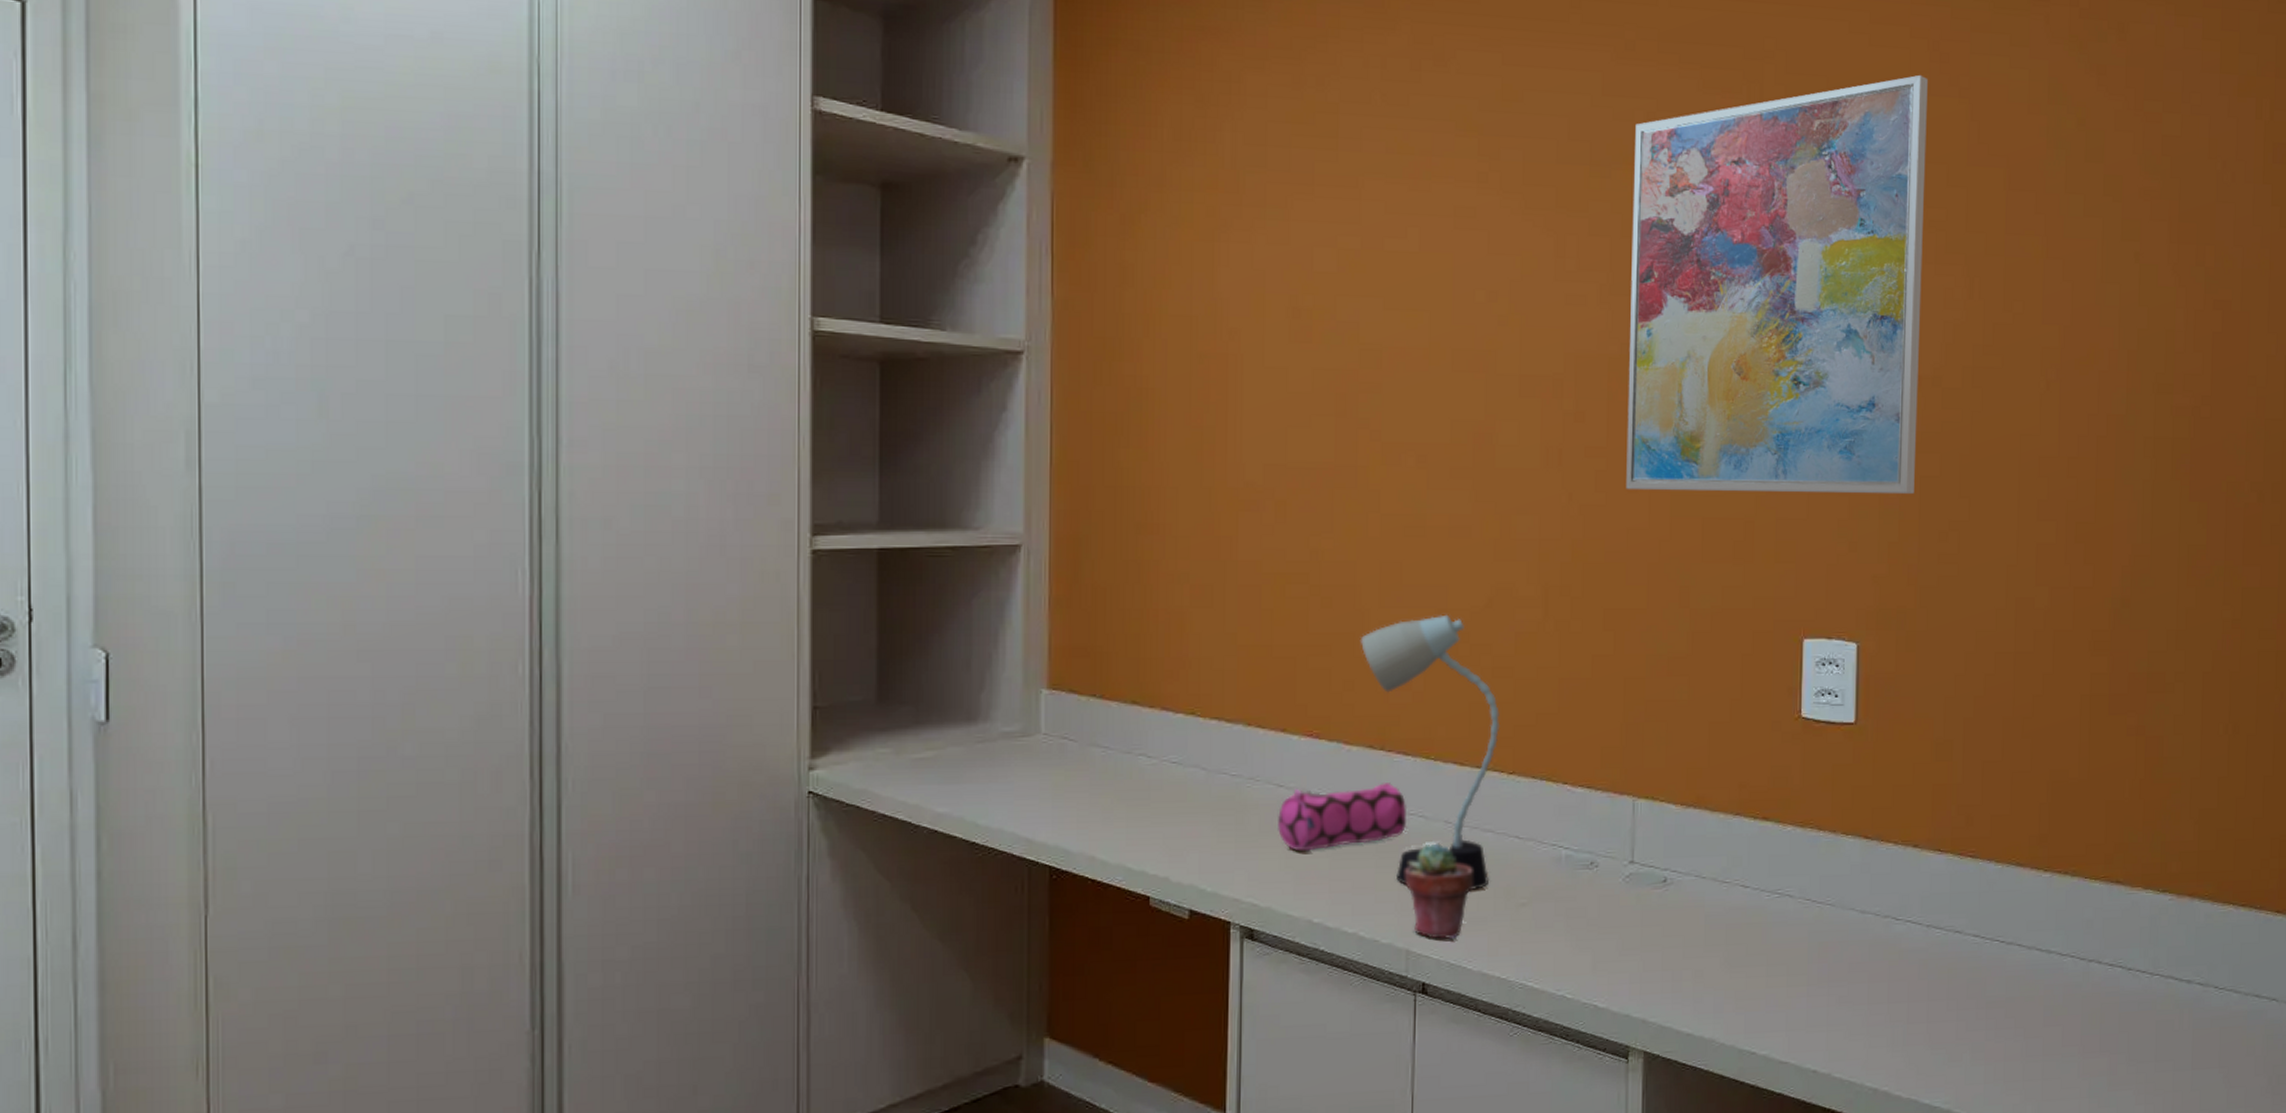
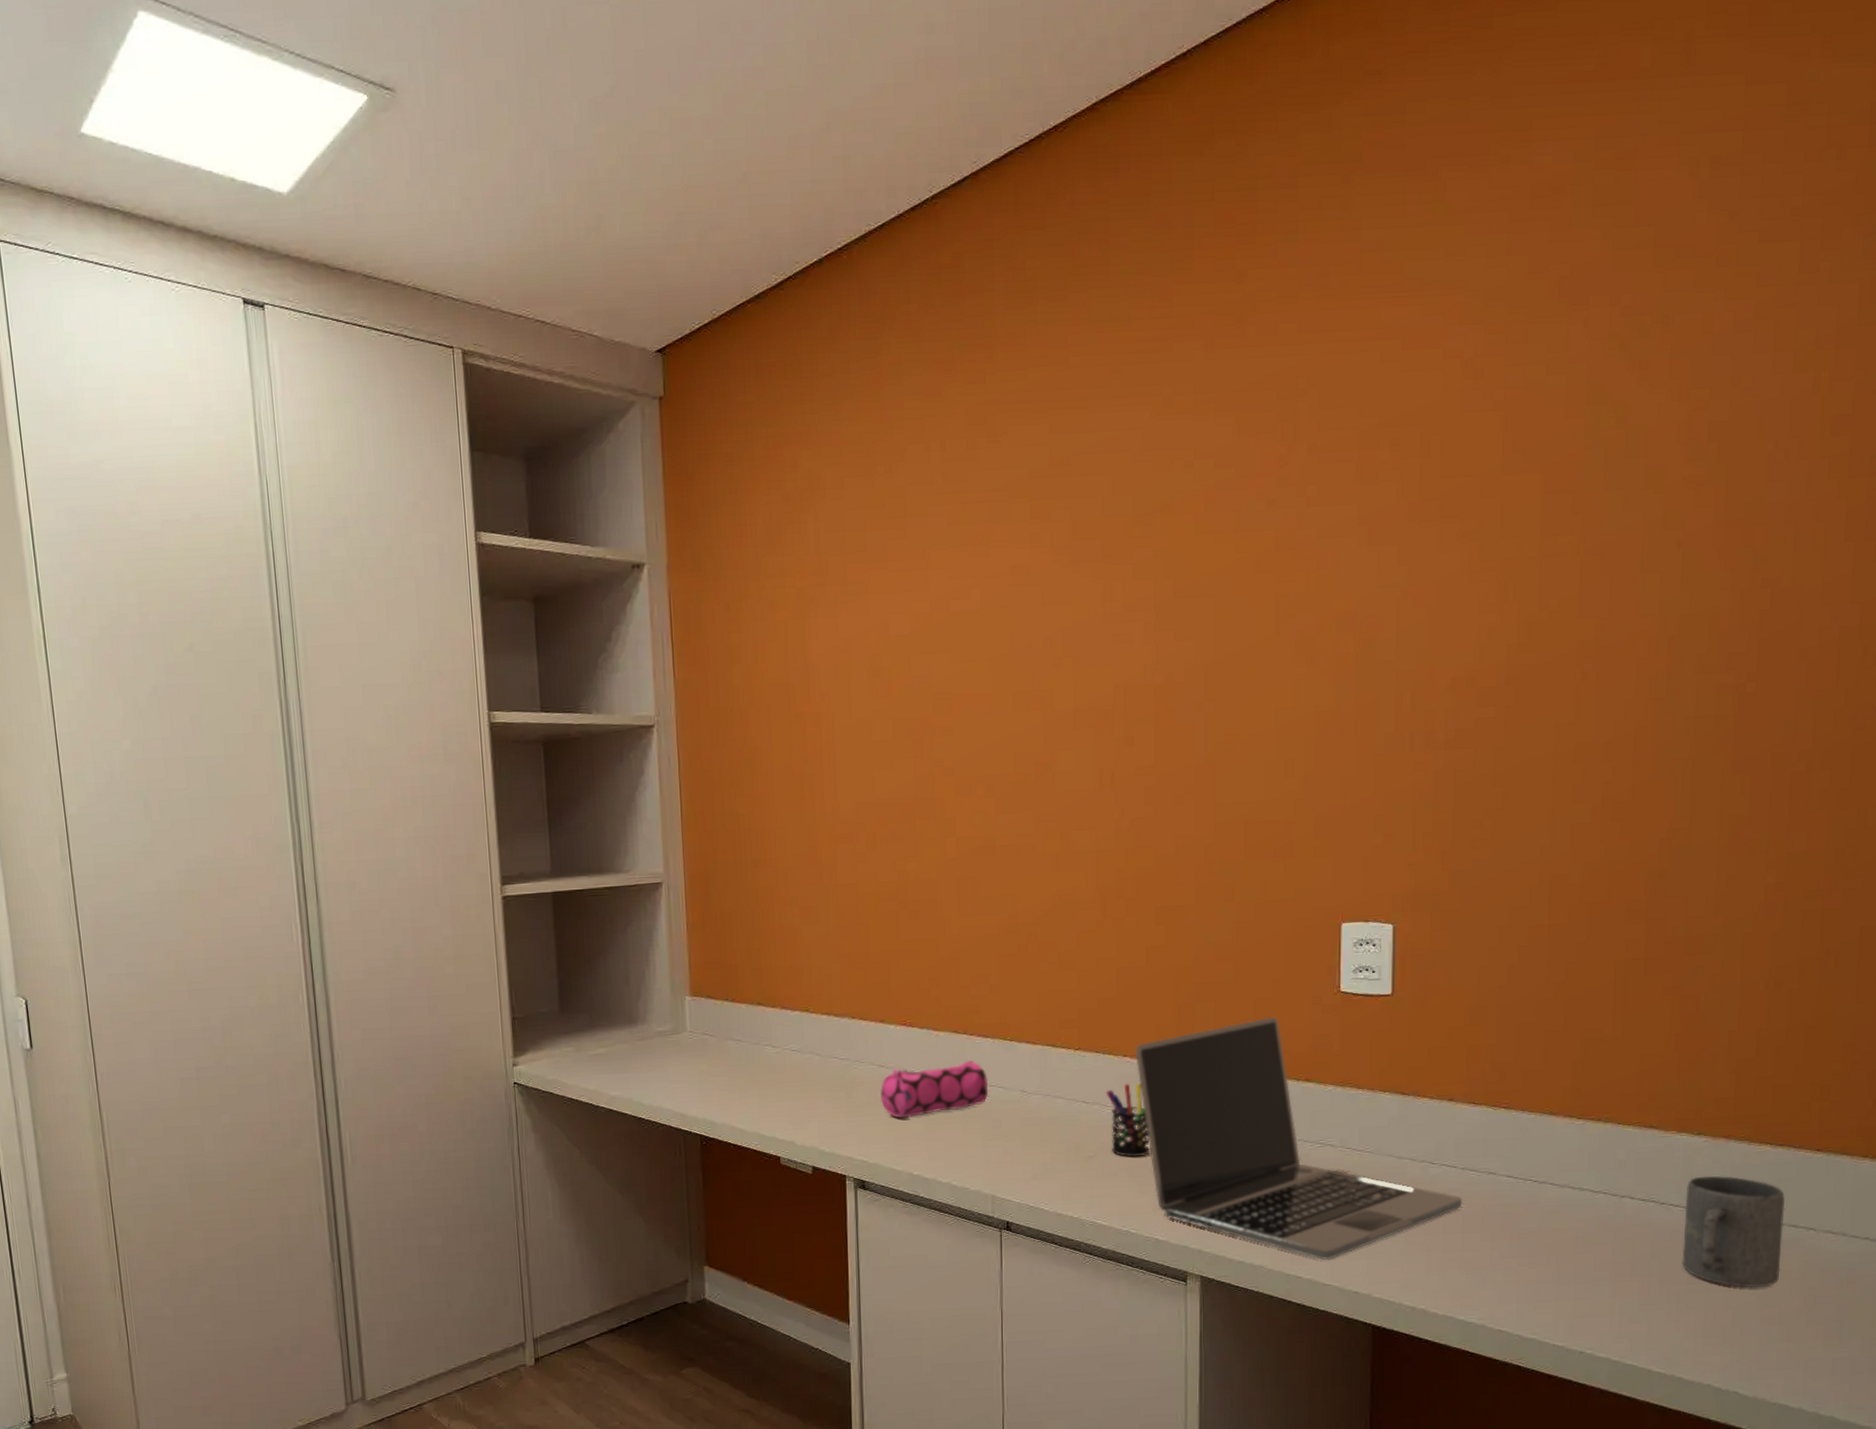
desk lamp: present [1360,614,1501,890] -> none [942,919,1067,1146]
potted succulent: present [1405,843,1474,939] -> none [989,1108,1048,1186]
pen holder: none [1542,816,1590,905] -> present [1105,1083,1150,1157]
laptop: none [1577,744,1928,1033] -> present [1135,1017,1463,1261]
wall art: present [1626,74,1928,495] -> none [1173,393,1461,803]
mug: none [2150,938,2248,1066] -> present [1682,1175,1785,1288]

